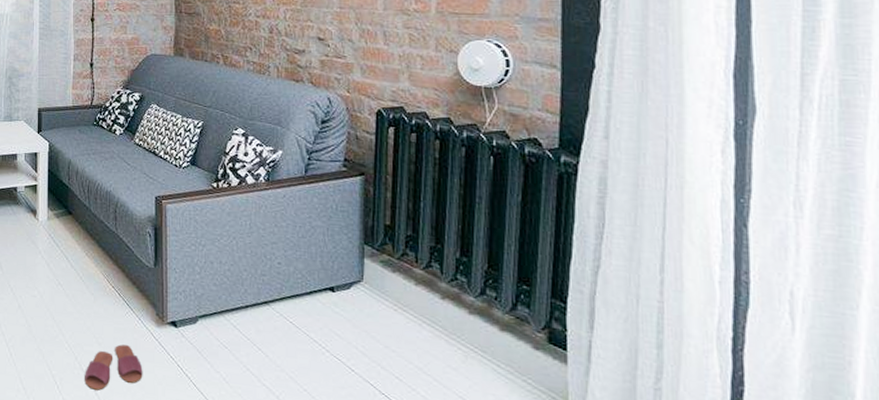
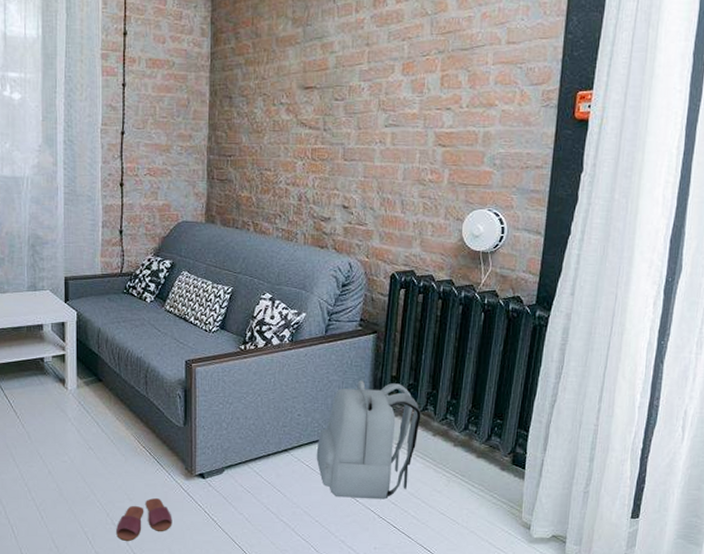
backpack: none [301,228,425,372] -> present [316,380,421,500]

